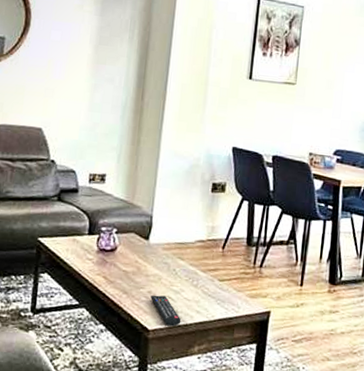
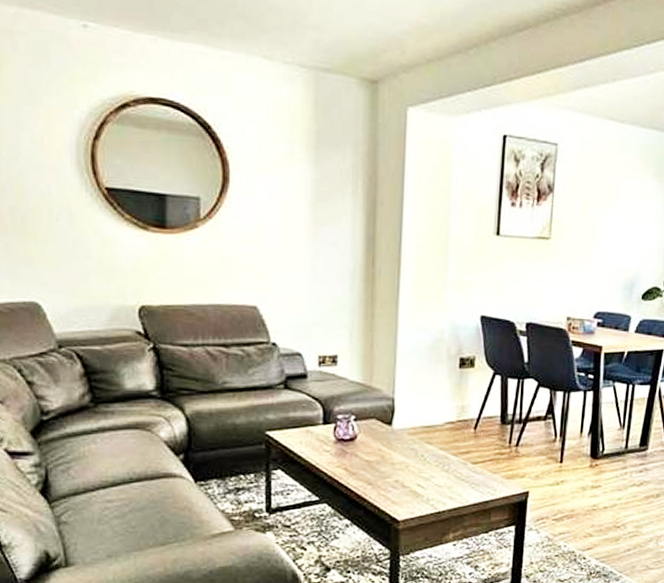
remote control: present [150,294,181,327] -> none [398,484,433,515]

